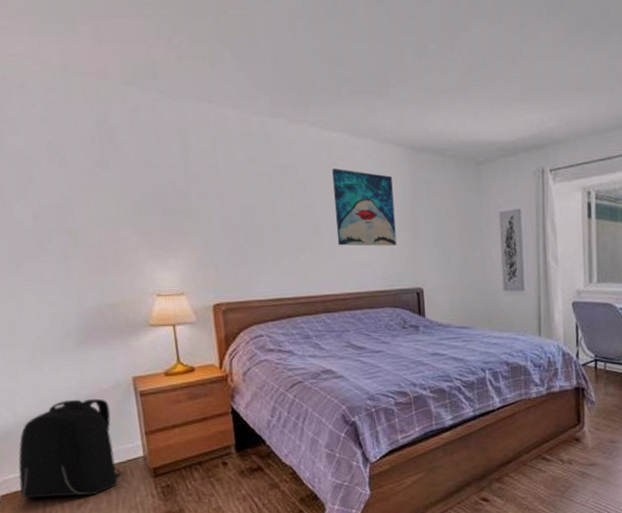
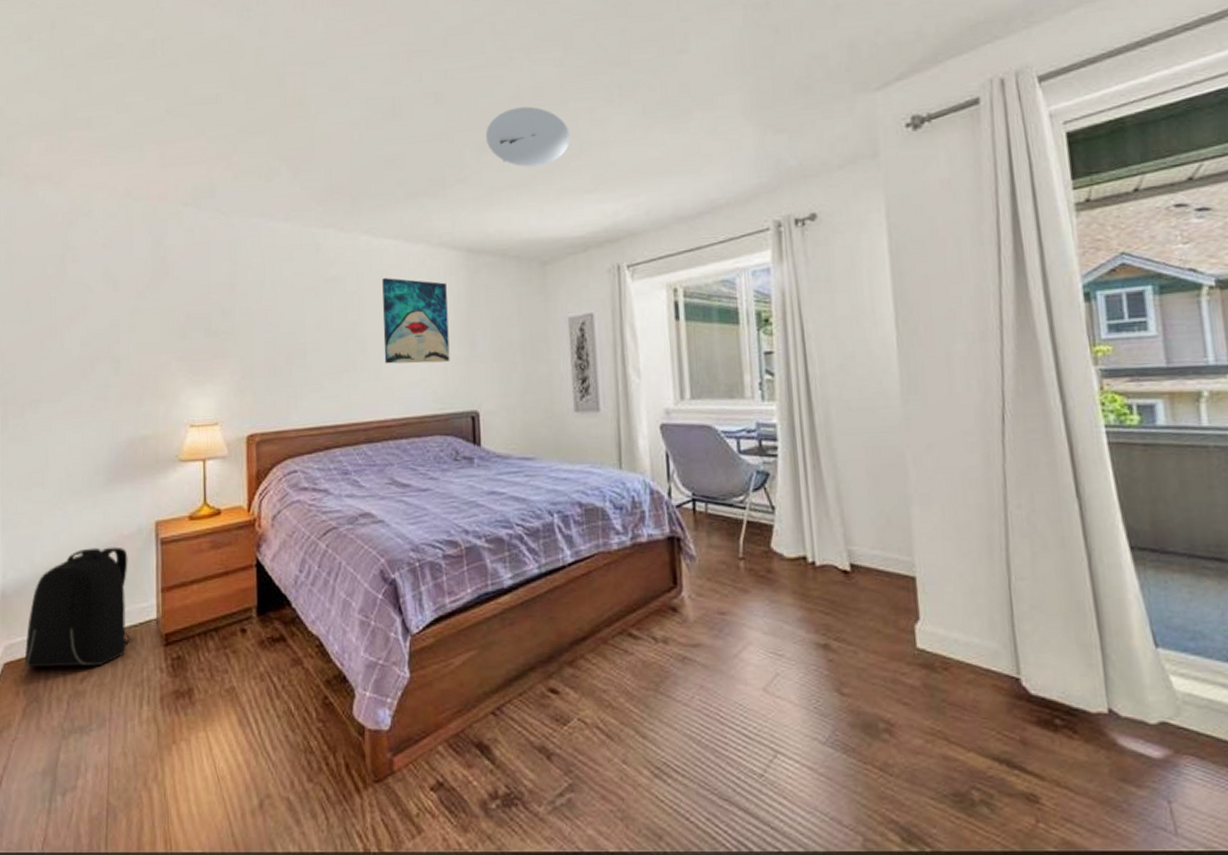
ceiling light: none [425,15,503,74] -> present [485,106,570,167]

